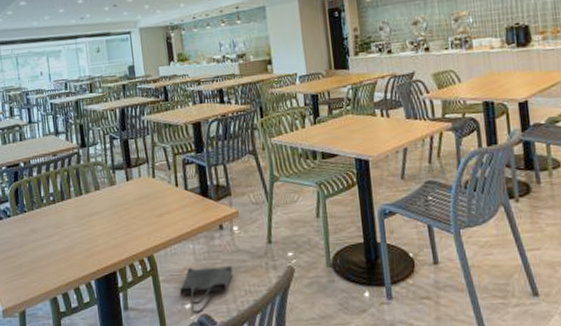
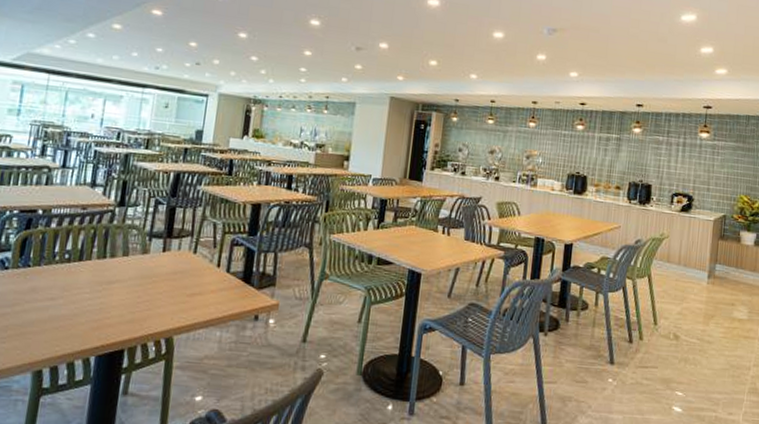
tote bag: present [179,266,233,315] -> none [192,357,259,409]

